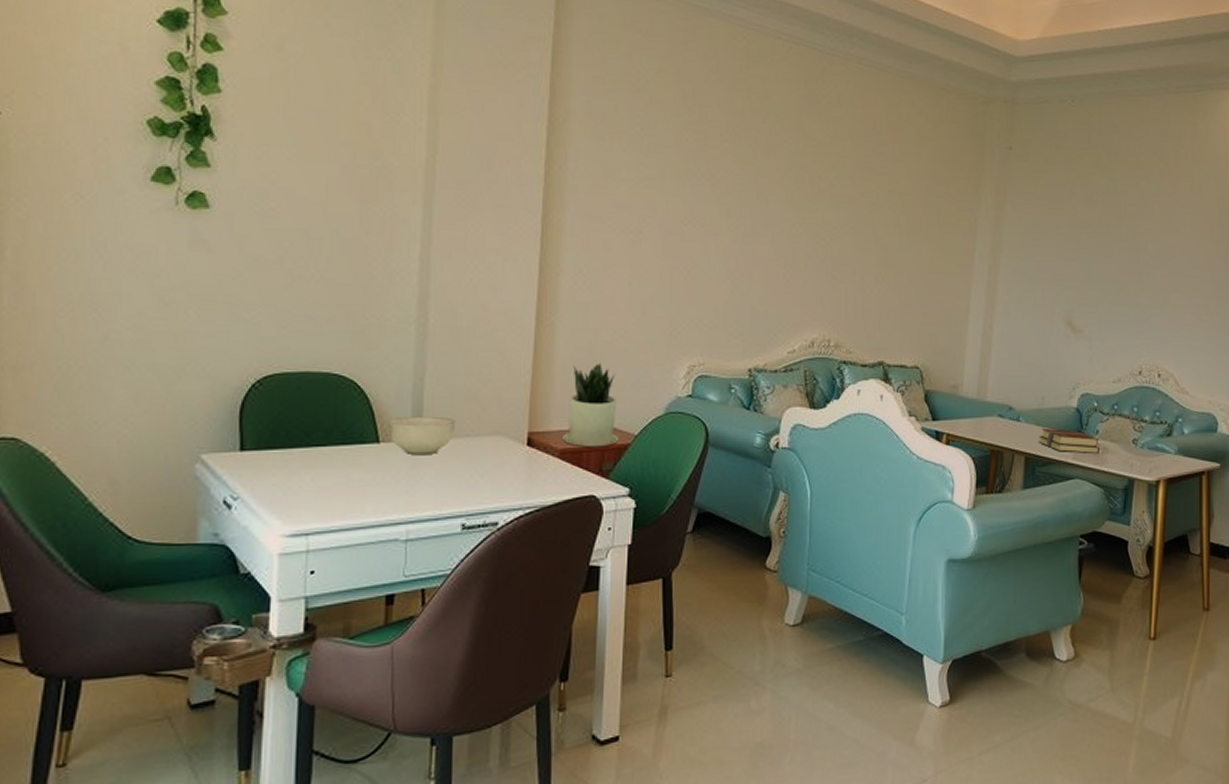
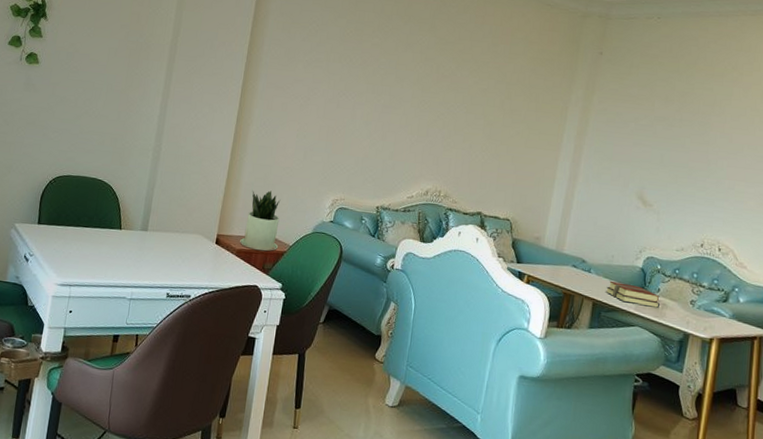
bowl: present [388,416,456,454] -> none [128,213,171,242]

